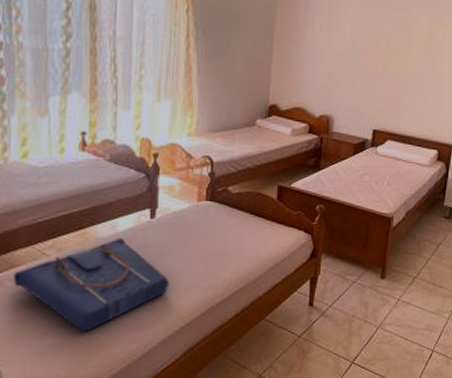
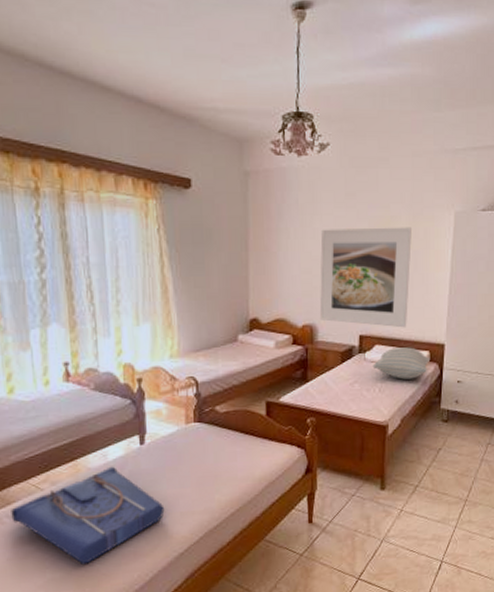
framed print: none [336,25,431,126] -> present [319,227,412,328]
pillow: none [383,144,438,176] -> present [372,347,431,380]

